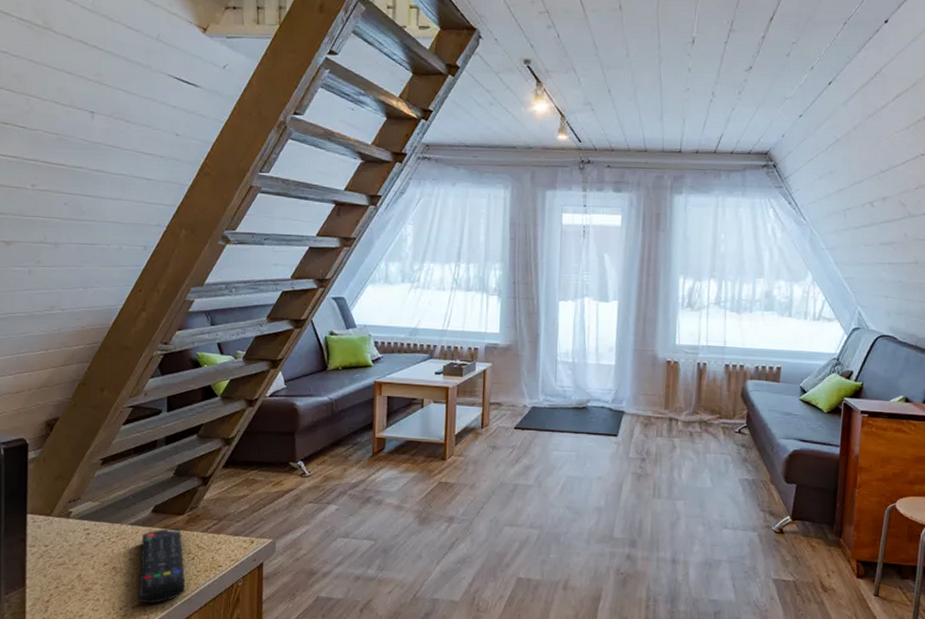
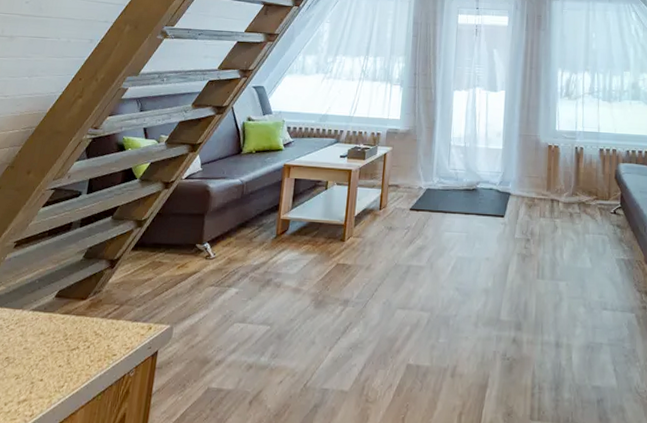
remote control: present [139,527,186,604] -> none [25,313,81,399]

